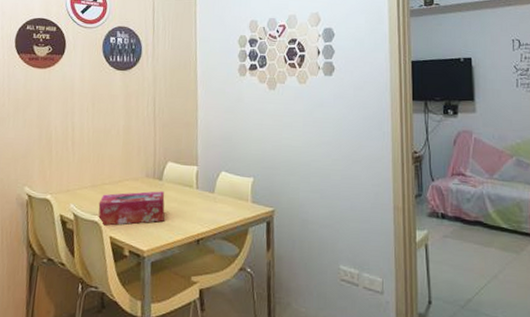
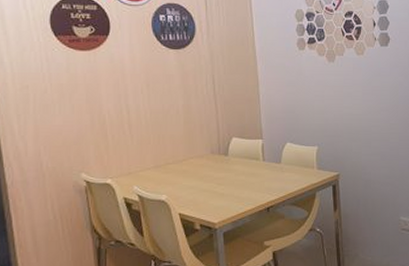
tissue box: present [98,191,165,226] -> none [164,166,233,204]

